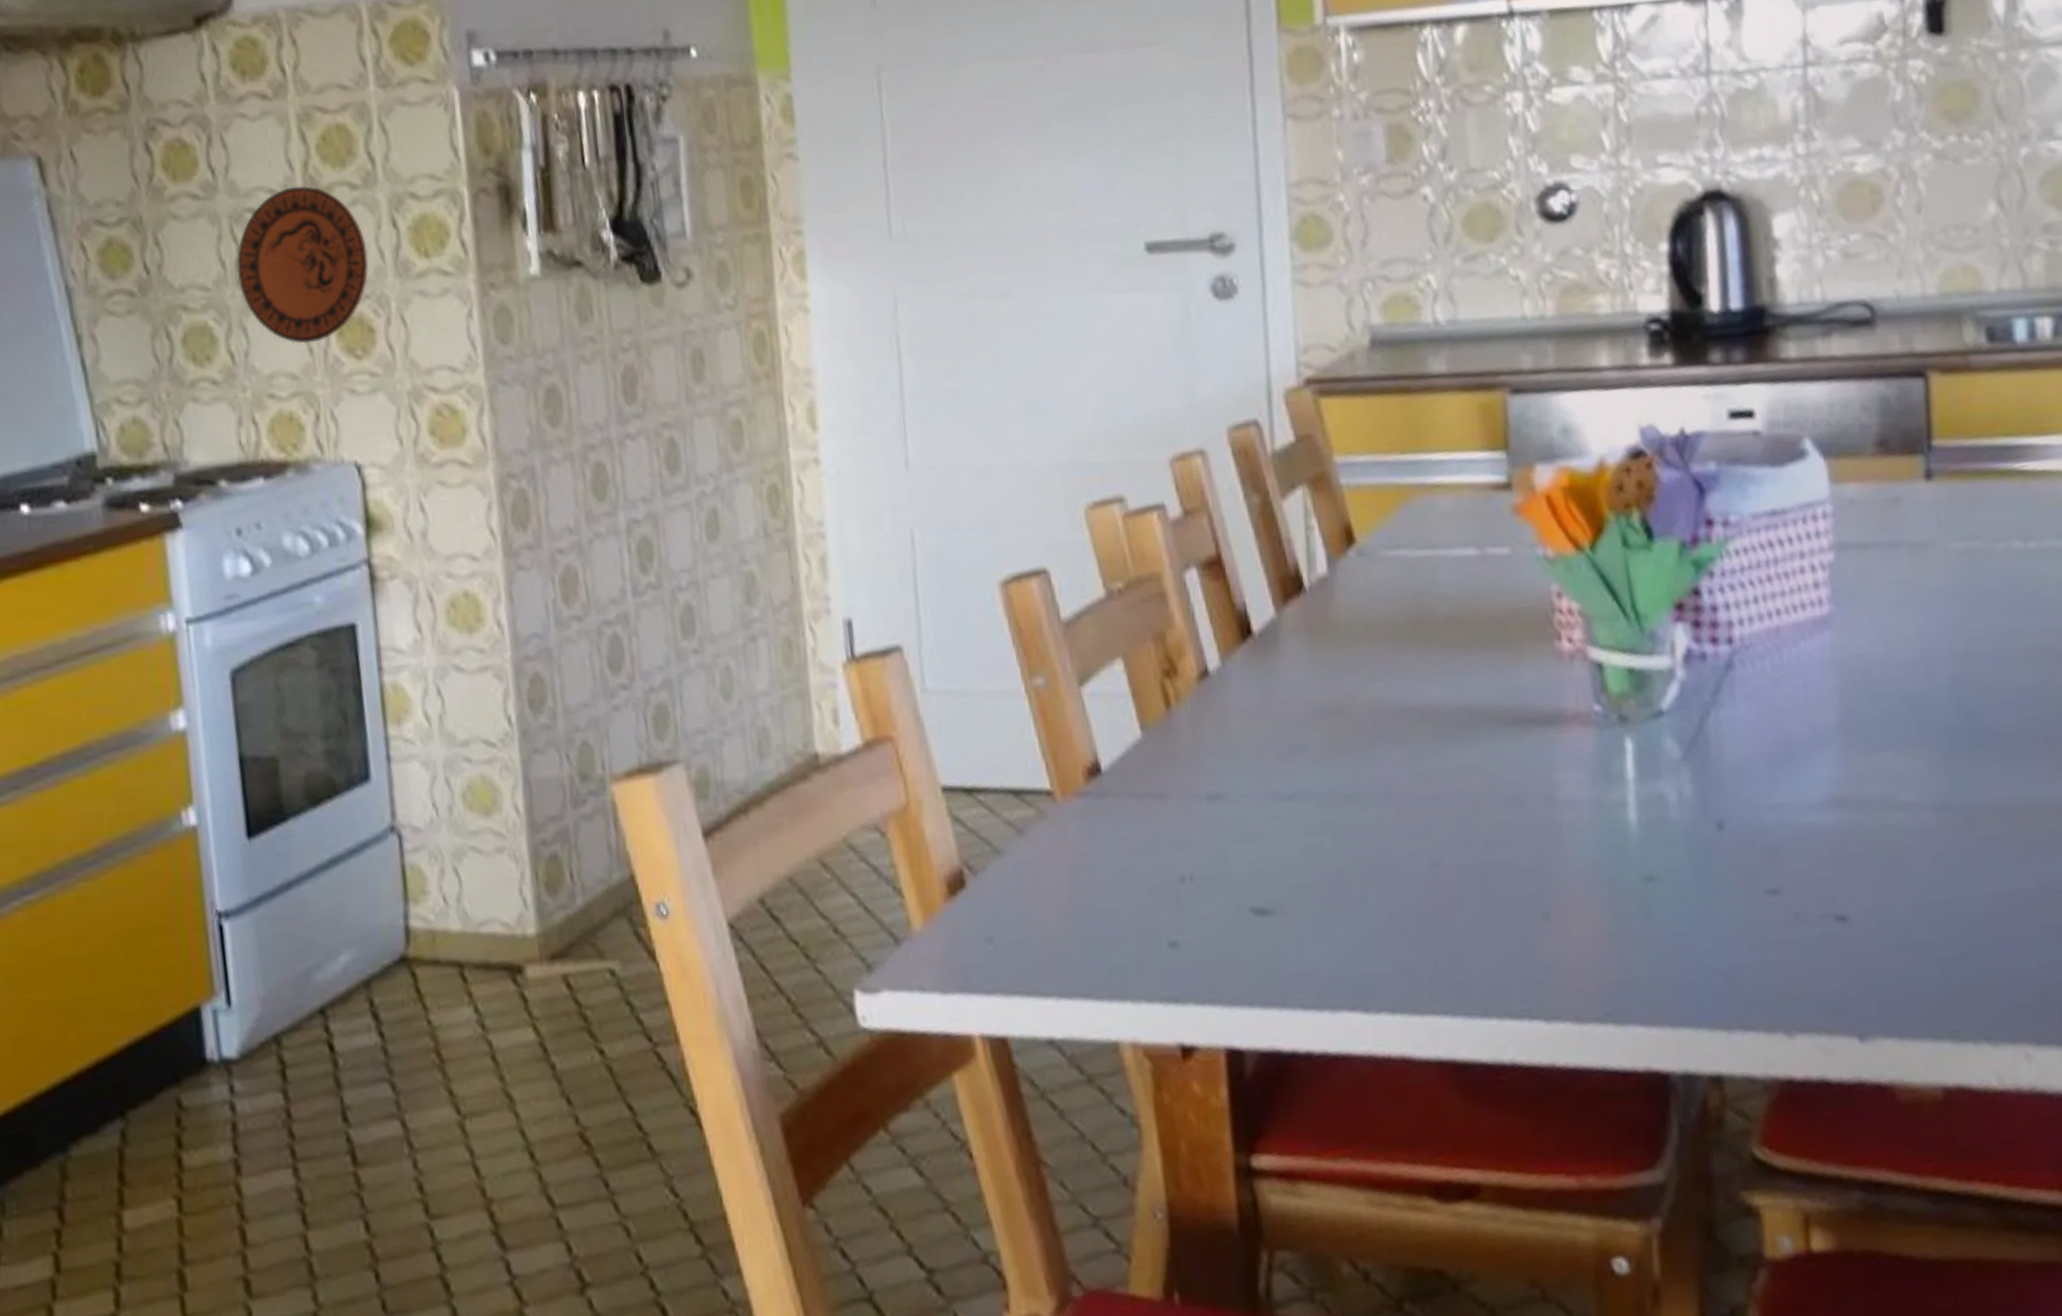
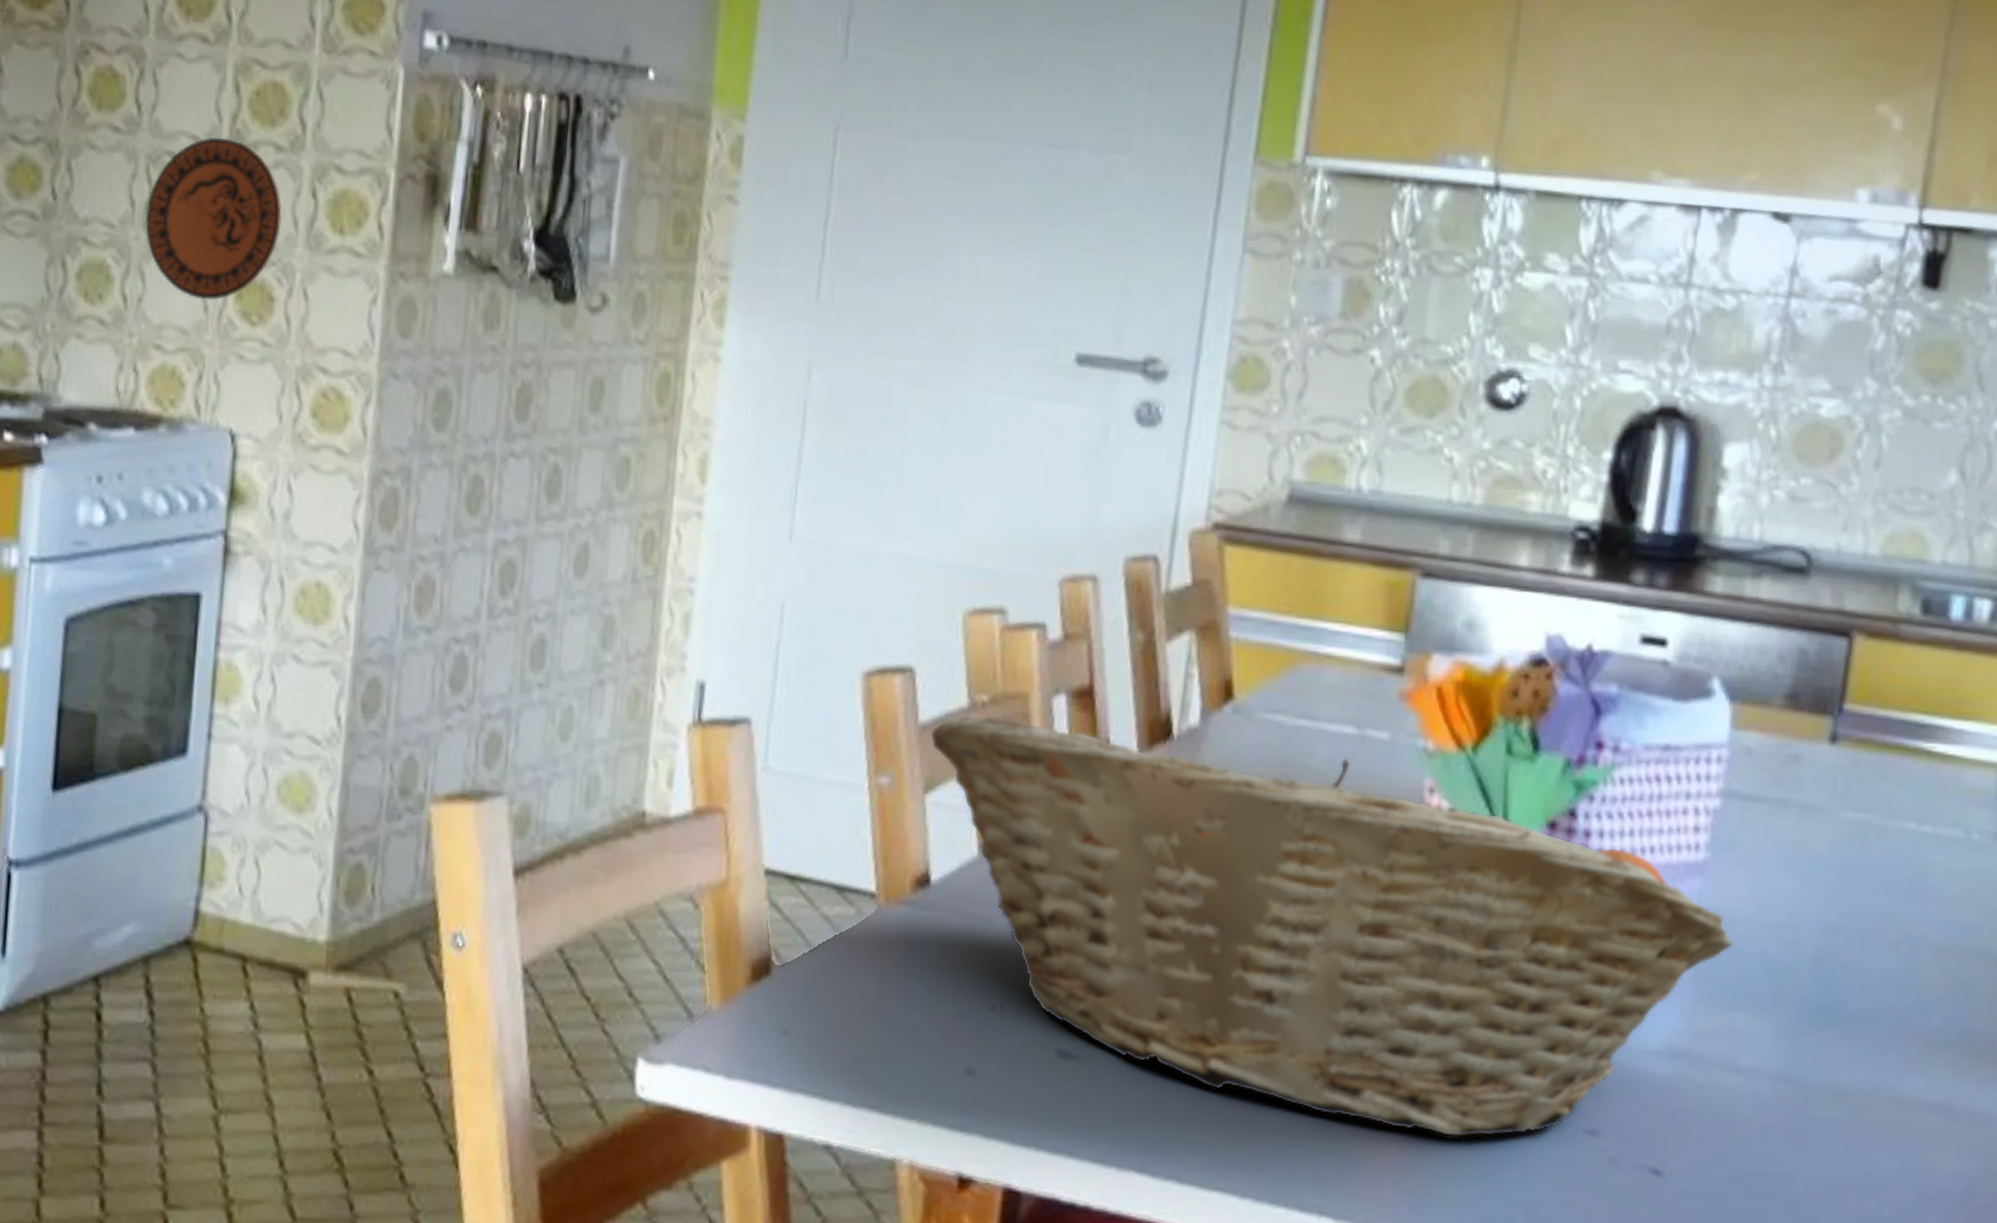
fruit basket: none [1074,579,1872,923] -> present [929,715,1733,1138]

